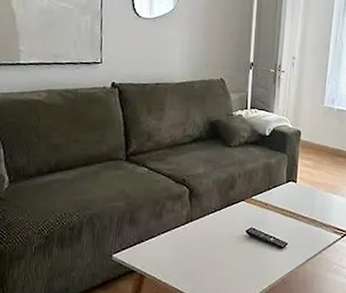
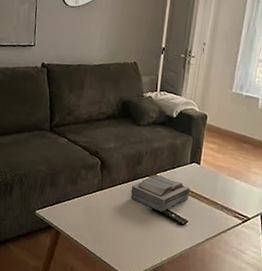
bible: none [224,198,288,238] -> present [130,175,191,213]

